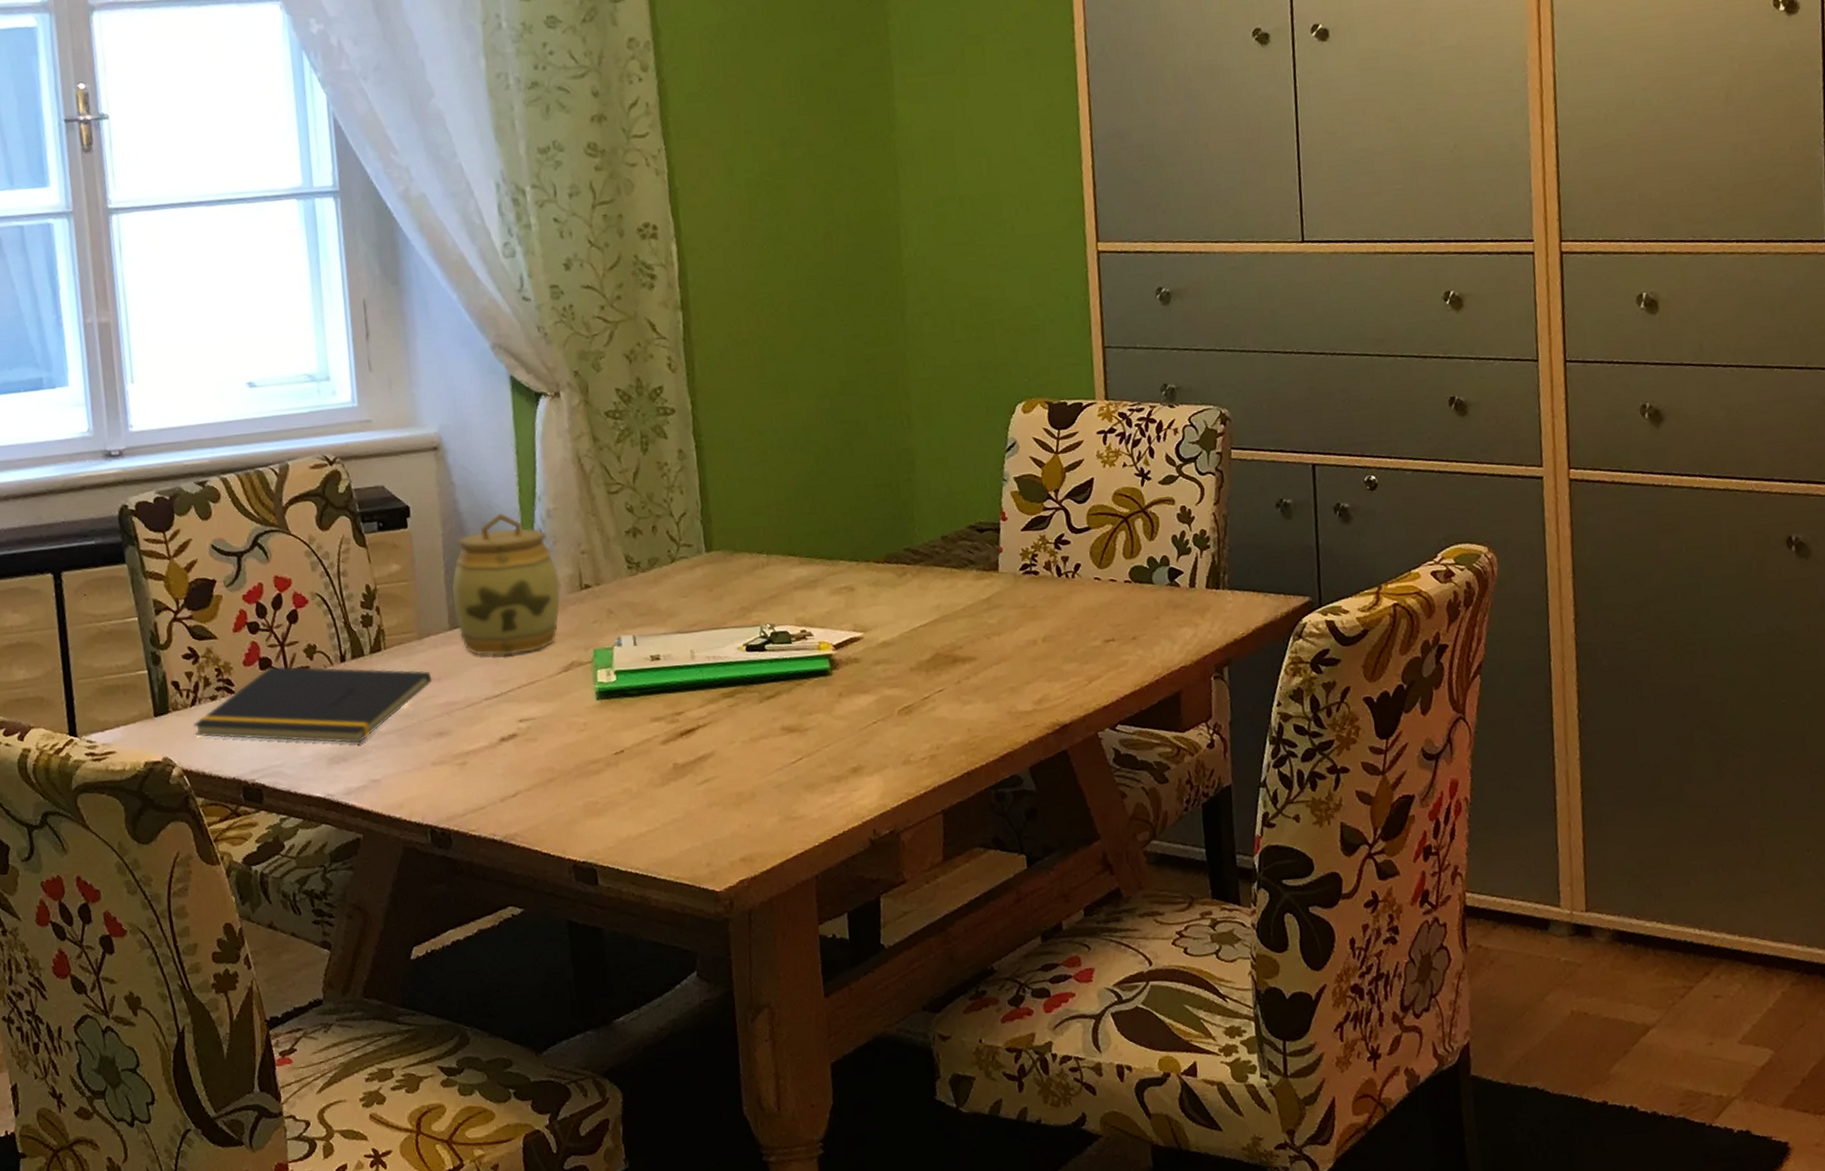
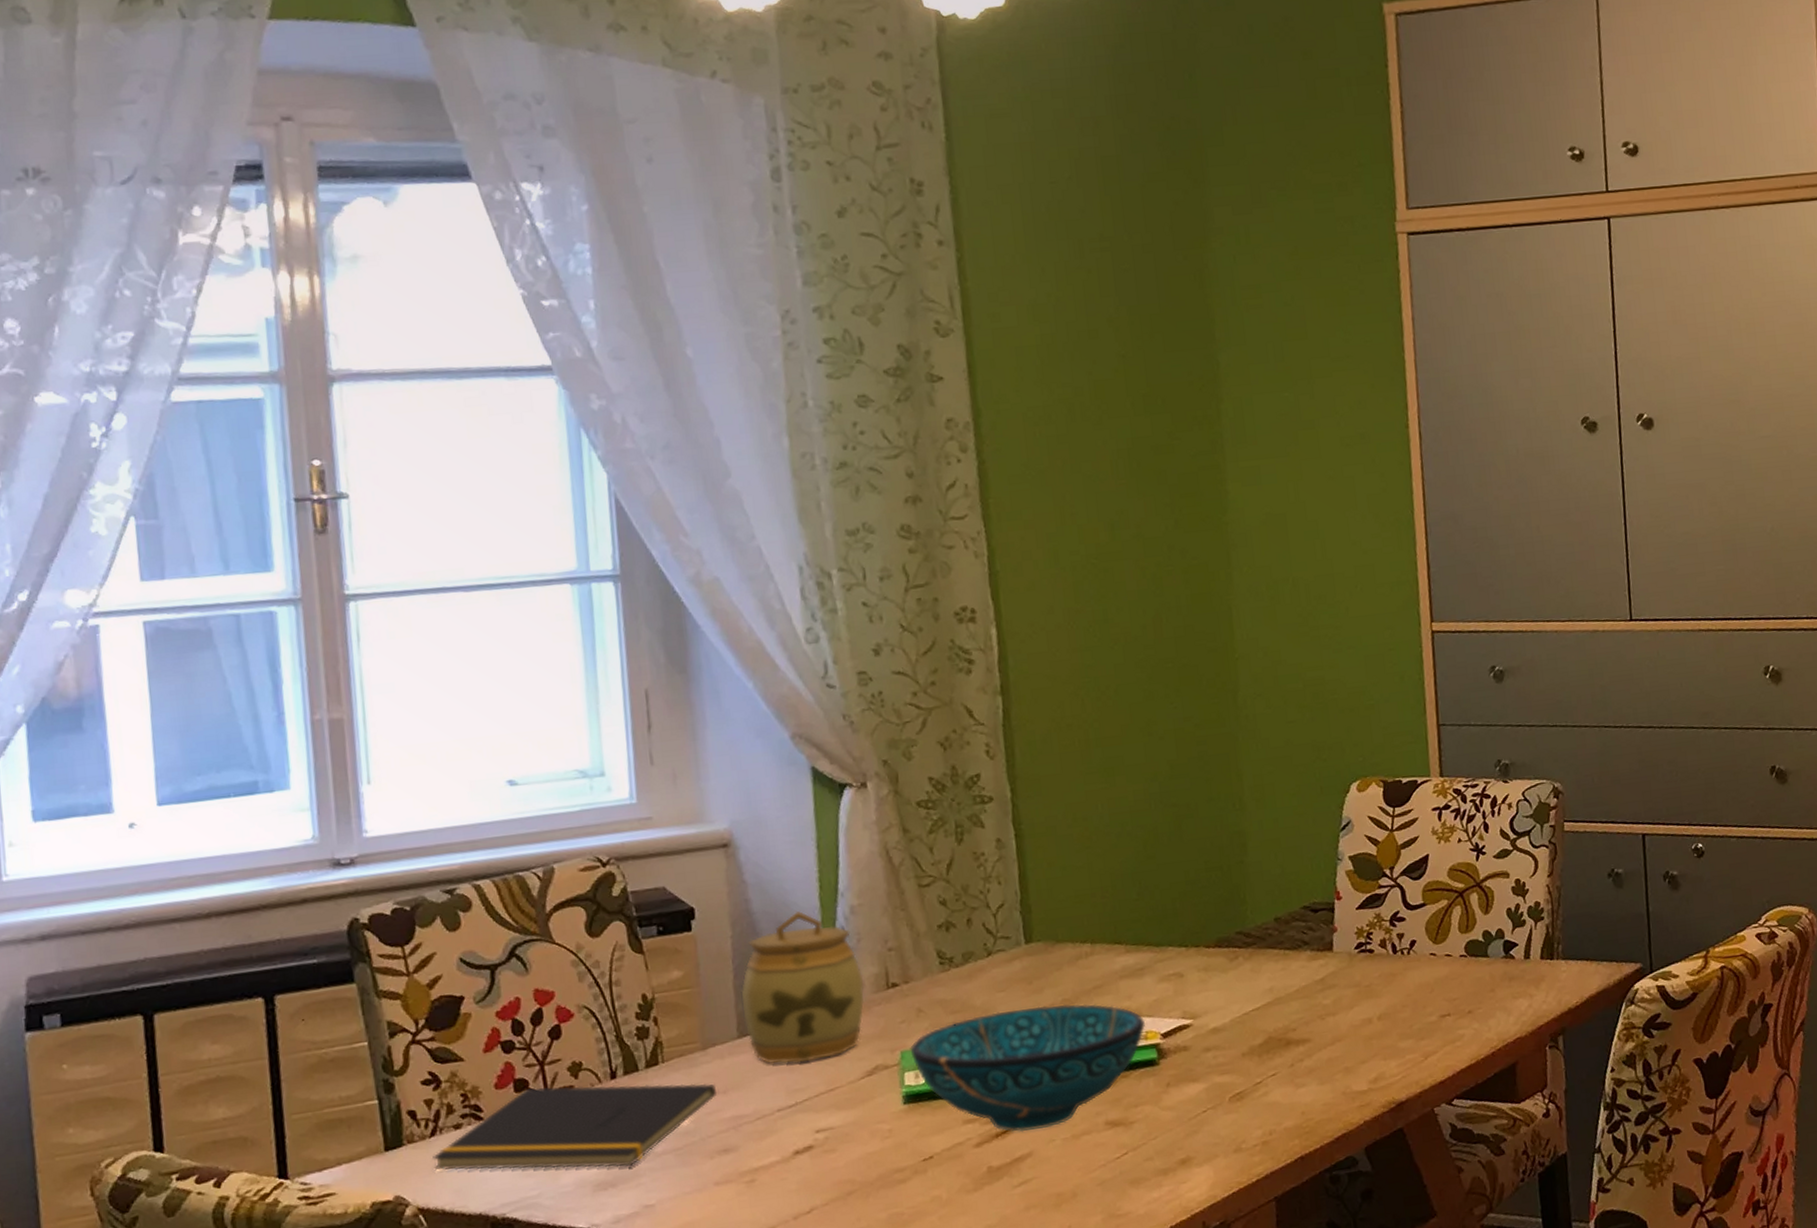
decorative bowl: none [602,612,819,733] -> present [910,1003,1146,1133]

